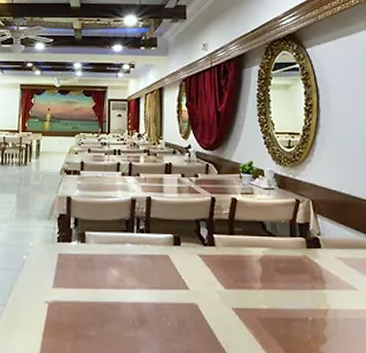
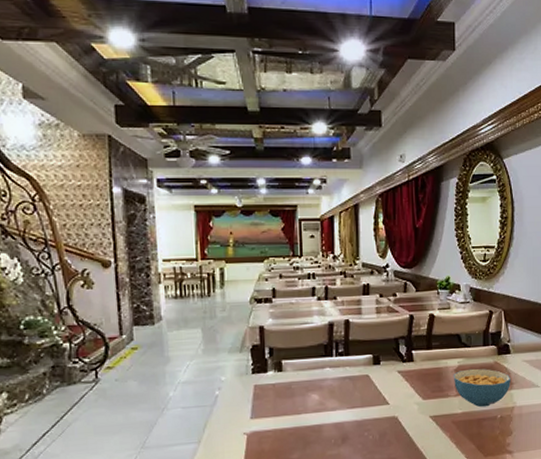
cereal bowl: none [257,260,323,306] -> present [453,368,510,408]

